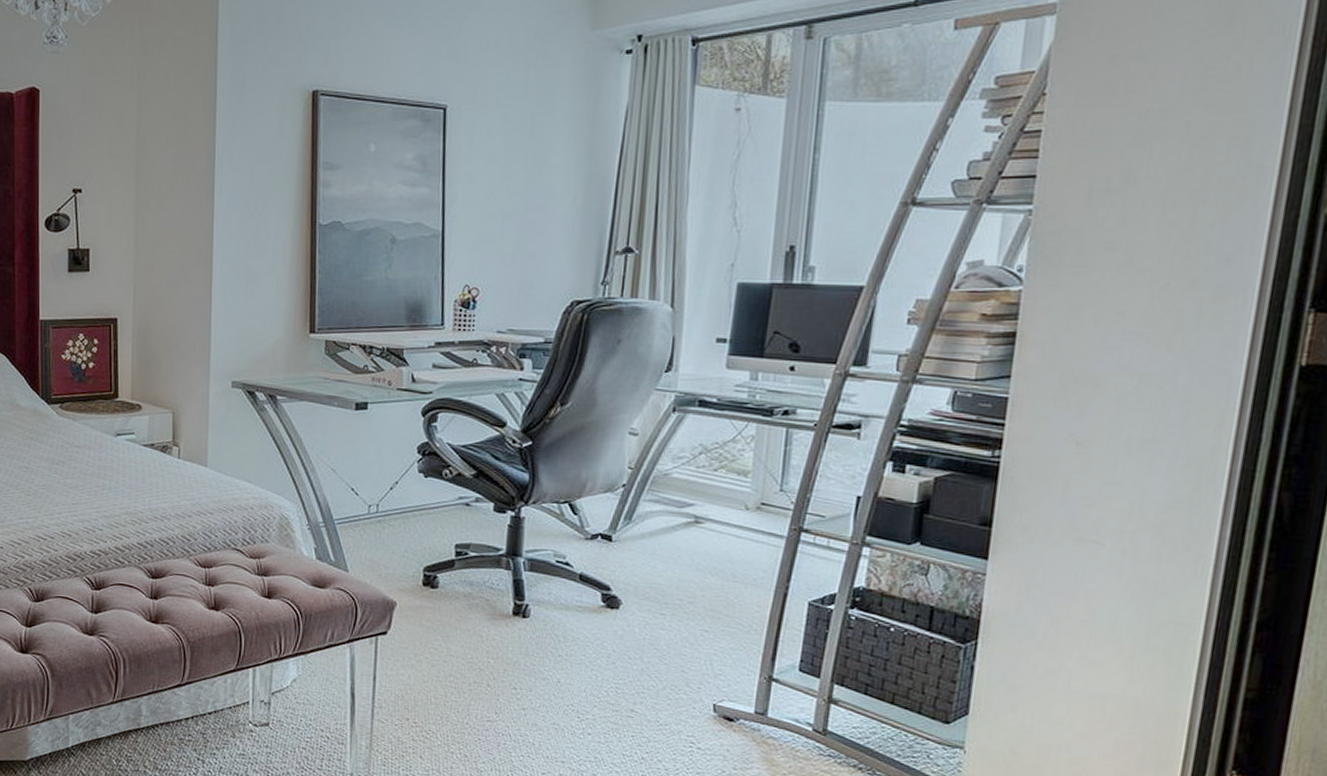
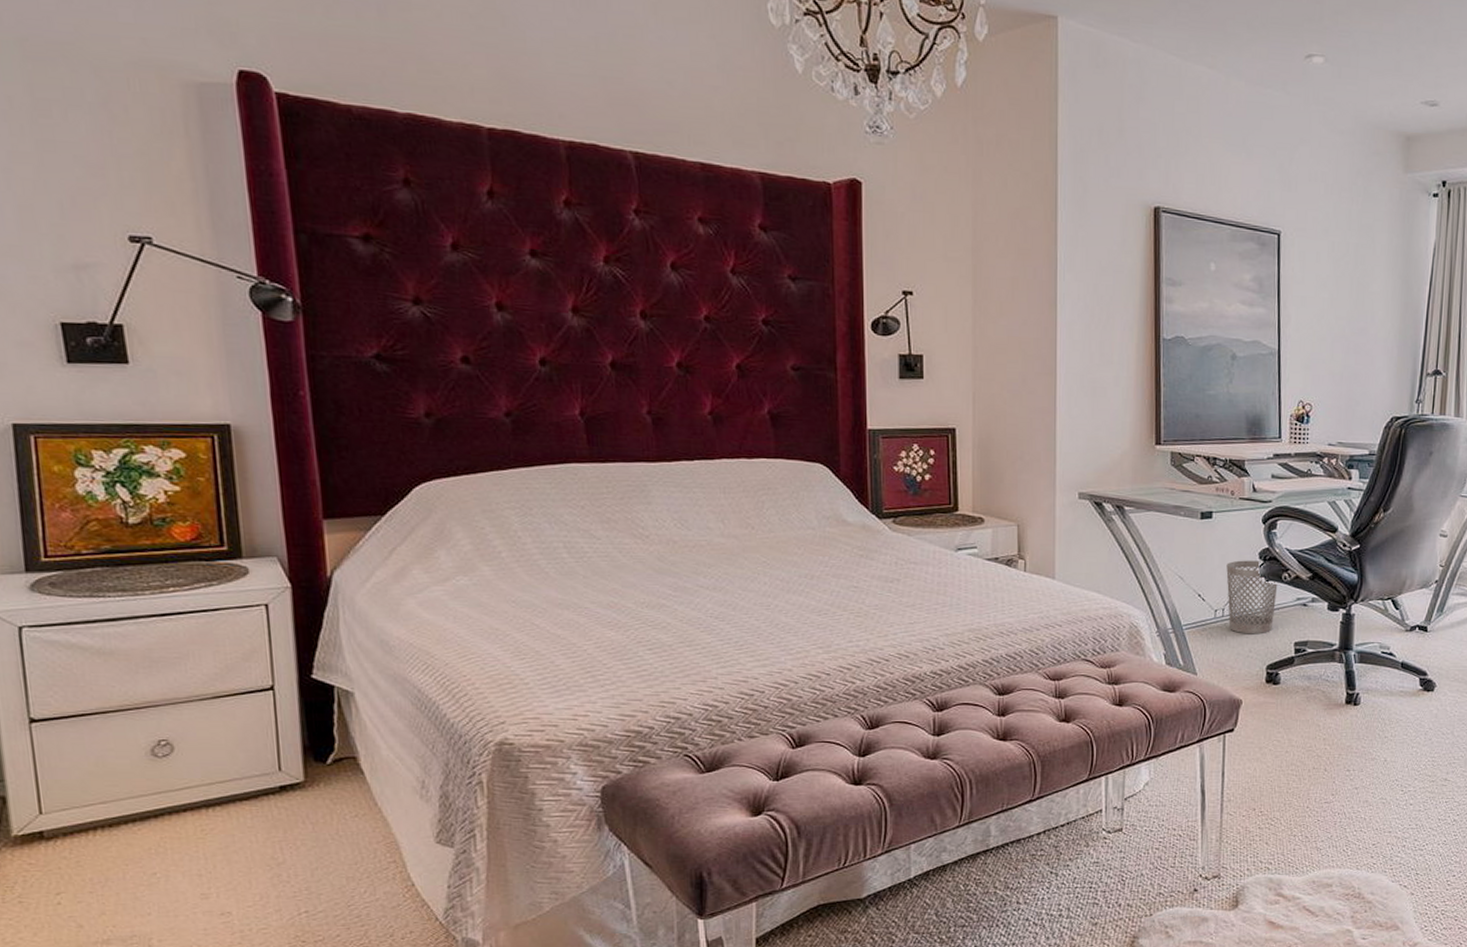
wastebasket: none [381,454,438,534] -> present [1226,560,1278,635]

